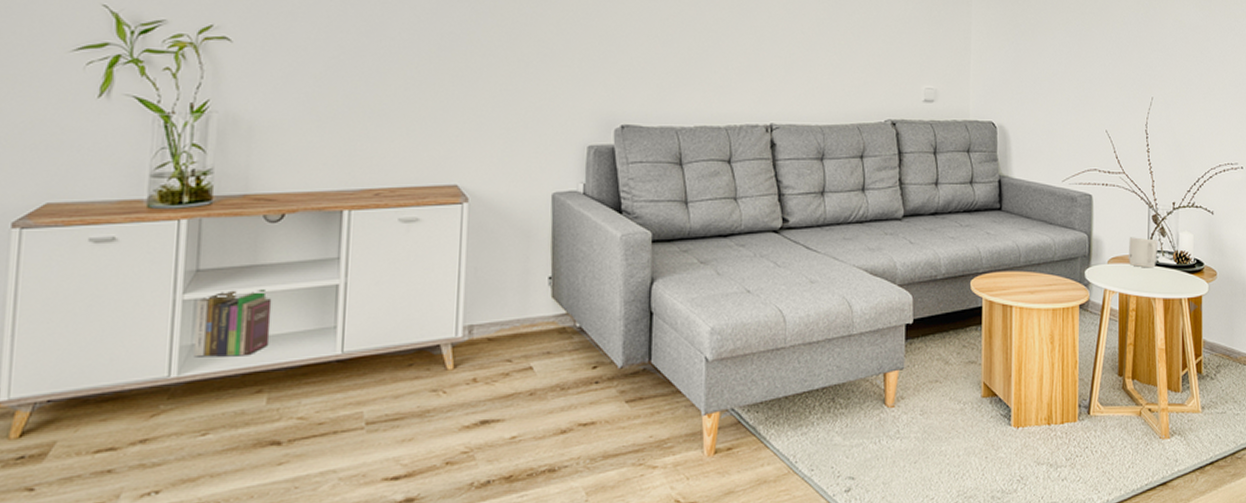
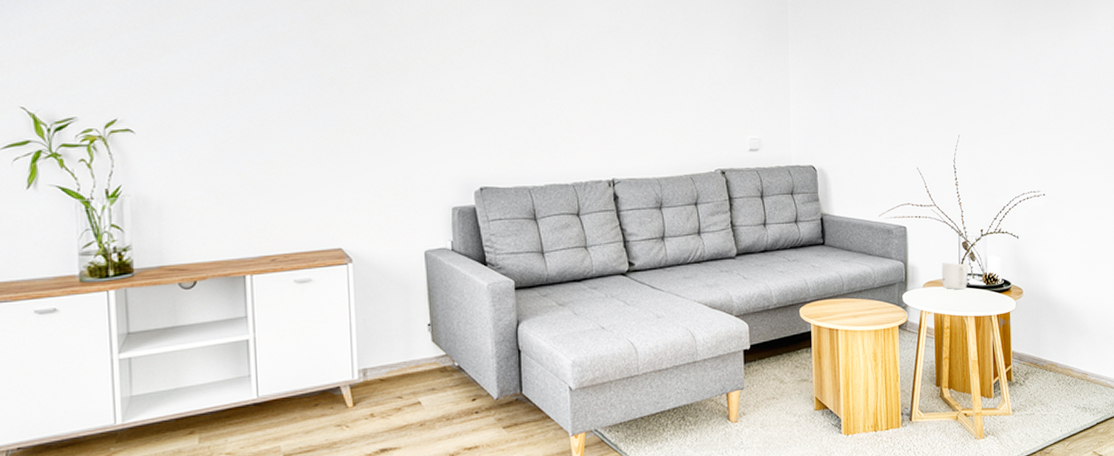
books: present [194,290,272,358] -> none [131,347,196,407]

